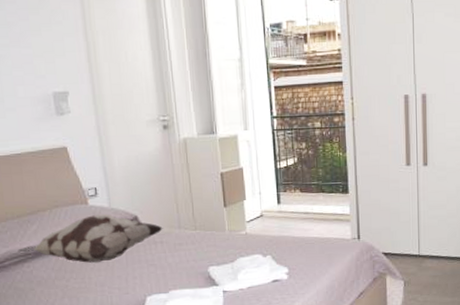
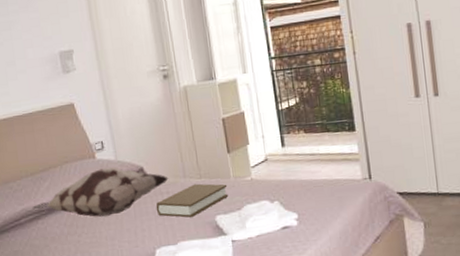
book: none [149,235,223,267] -> present [156,183,229,218]

